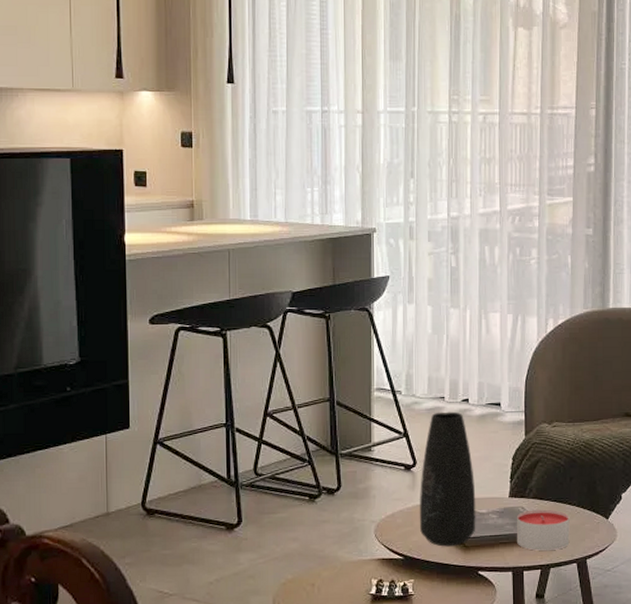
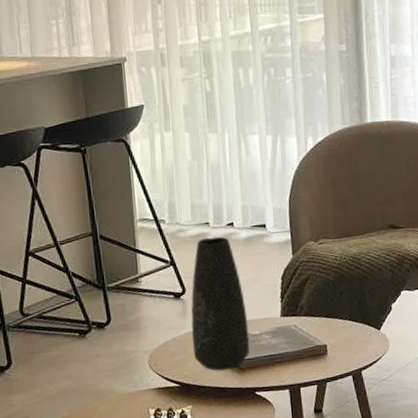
candle: present [516,509,570,551] -> none [290,325,344,367]

